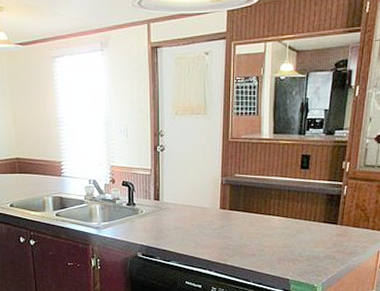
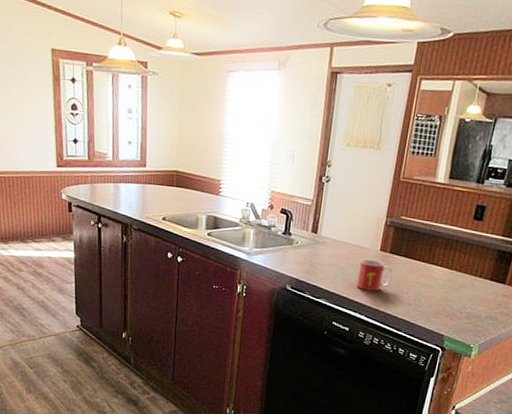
mug: none [203,218,234,248] -> present [356,259,392,292]

